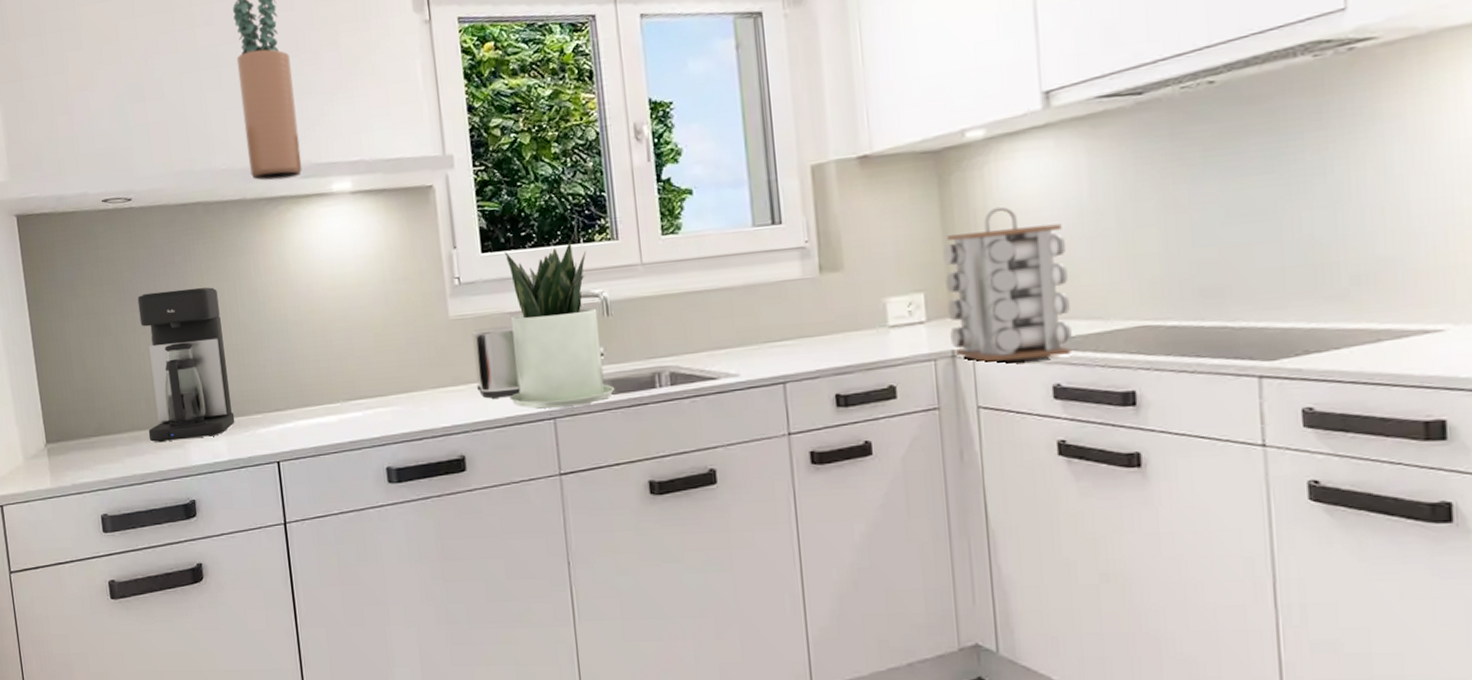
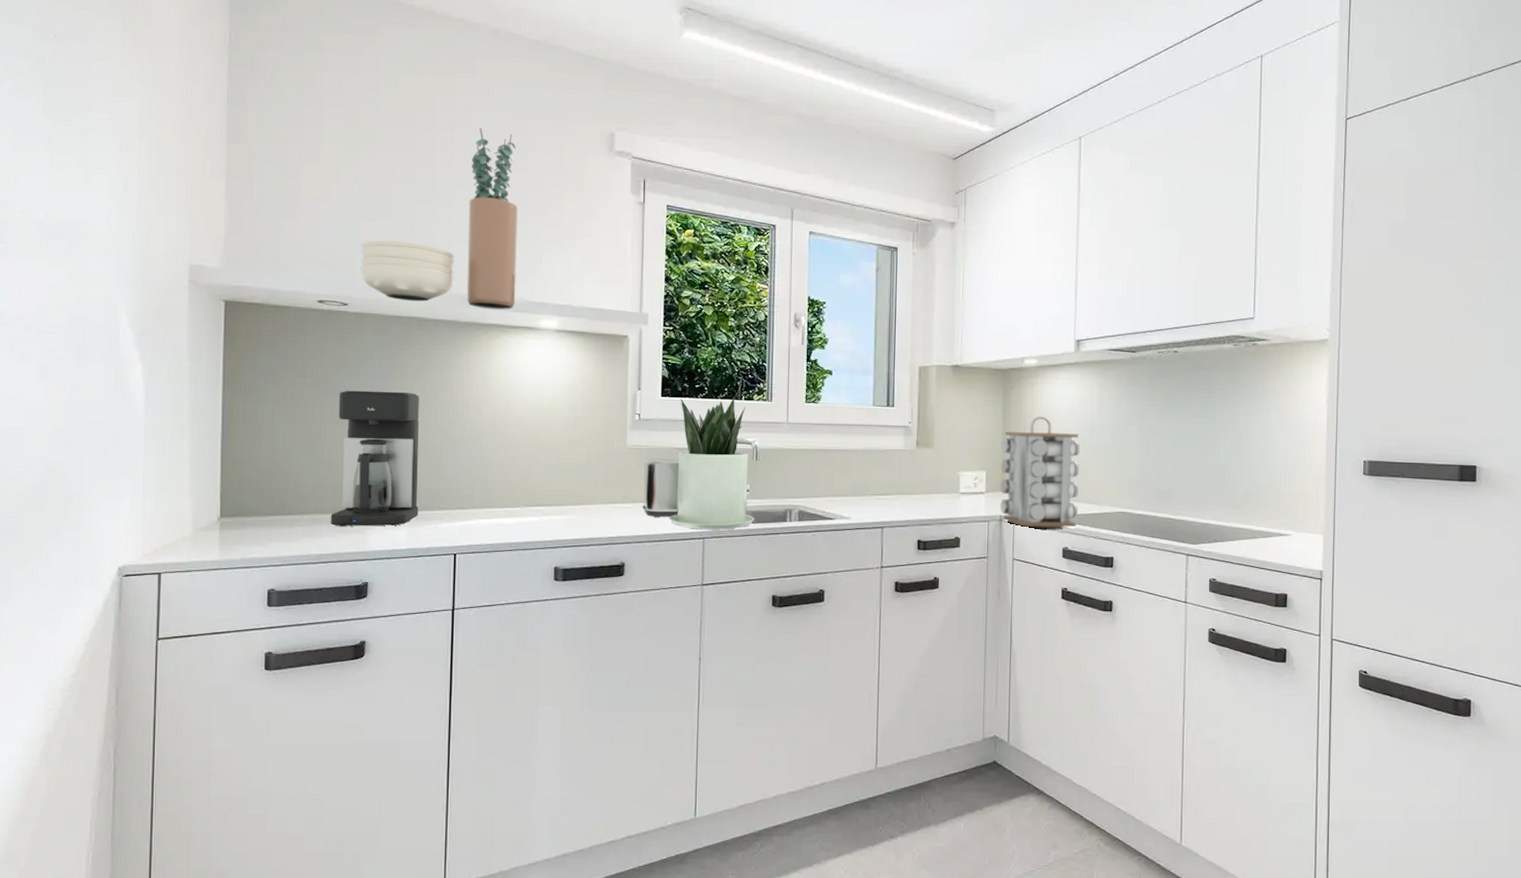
bowl: none [135,118,234,186] -> present [361,240,454,302]

